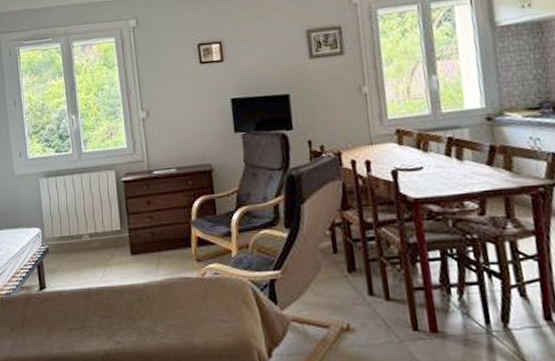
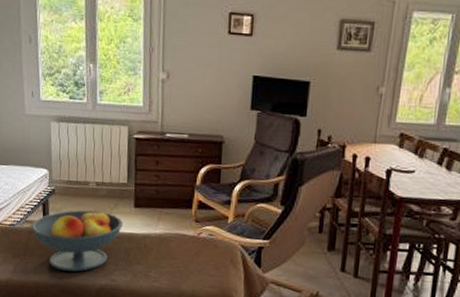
fruit bowl: none [27,262,121,338] -> present [31,208,123,272]

